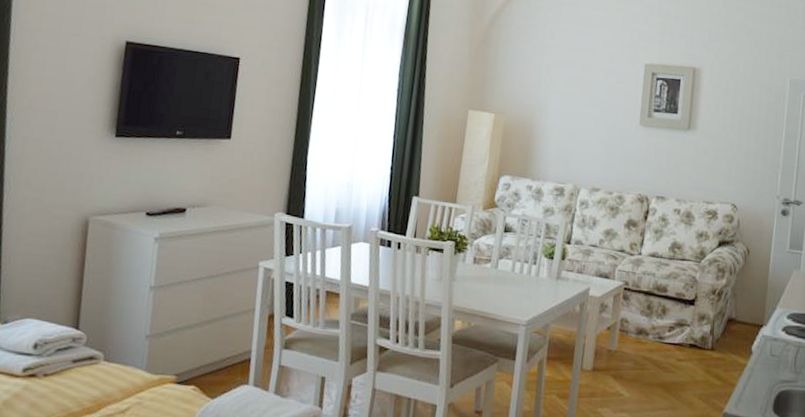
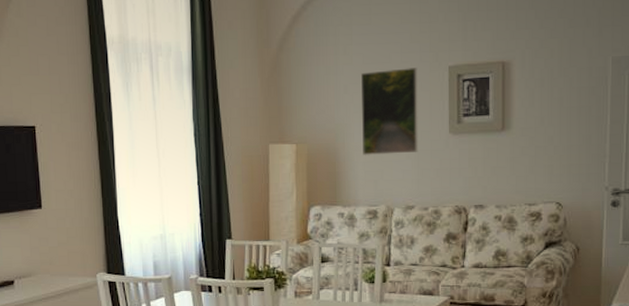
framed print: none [557,57,617,138] -> present [360,68,418,156]

